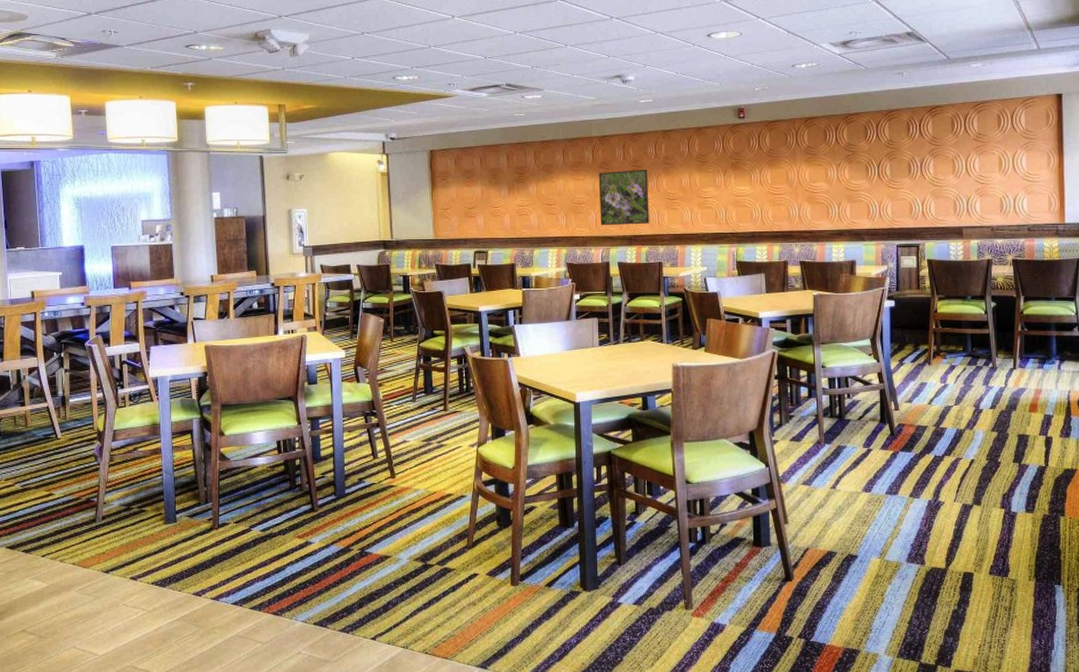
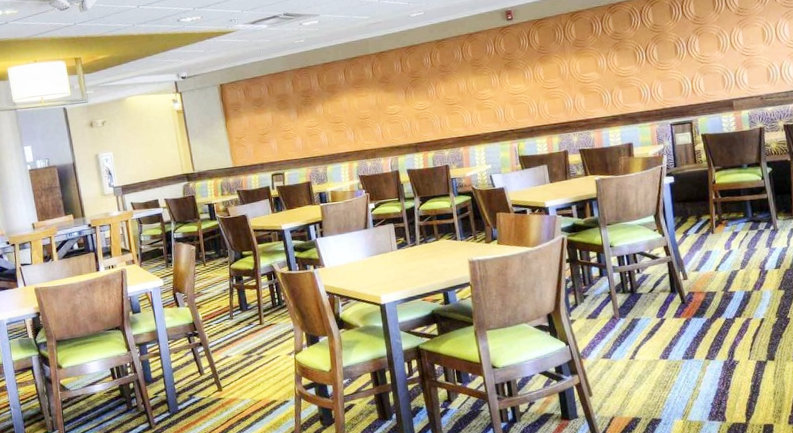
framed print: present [598,170,649,226] -> none [380,79,433,137]

